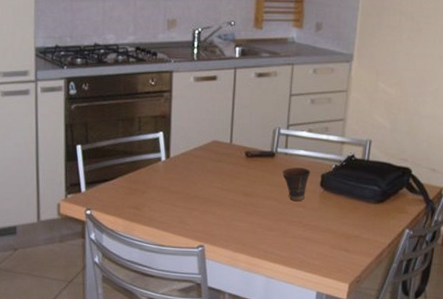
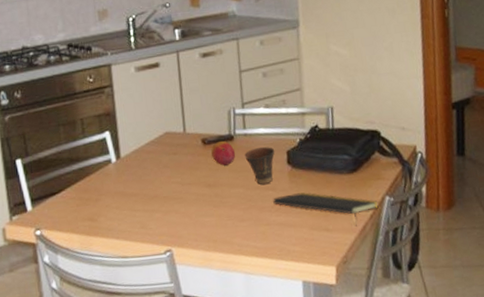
fruit: none [252,156,275,179] -> present [210,140,236,166]
notepad: none [302,214,399,252] -> present [273,192,379,226]

